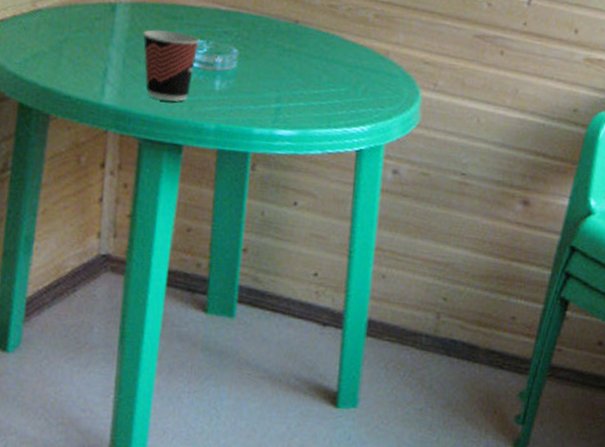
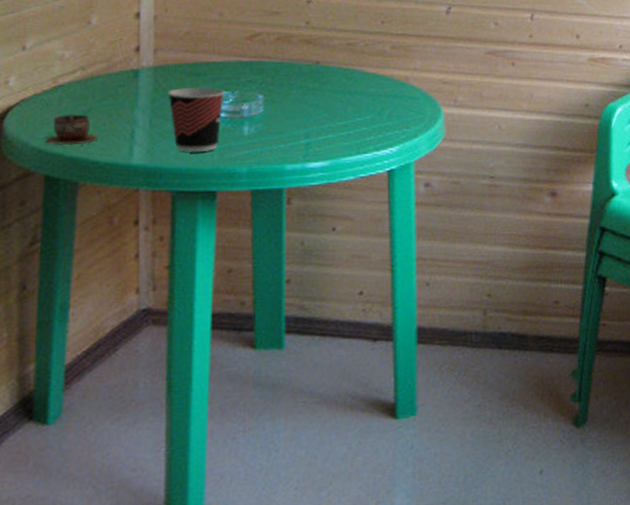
cup: none [20,41,73,76] -> present [45,114,99,146]

